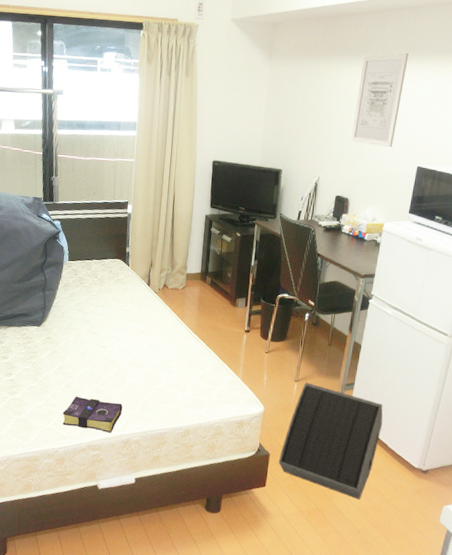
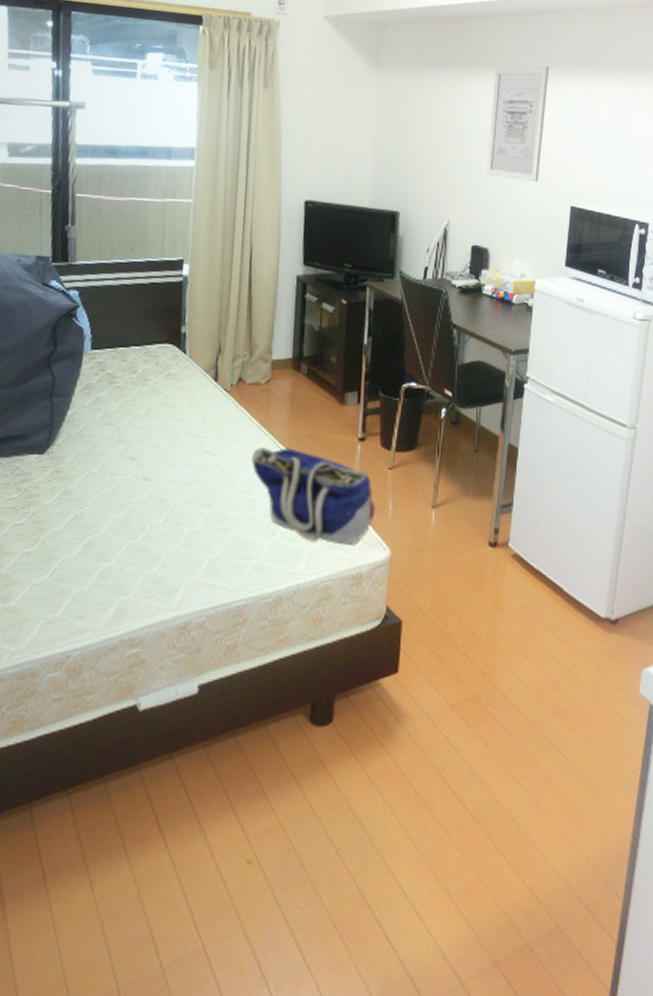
book: present [62,396,122,434] -> none [79,561,177,617]
tote bag: none [171,332,255,401] -> present [252,447,376,545]
speaker: present [278,382,383,500] -> none [414,508,554,676]

